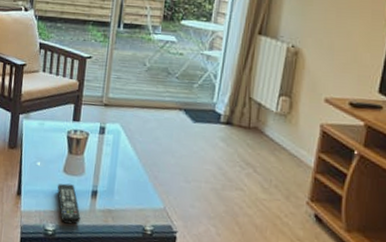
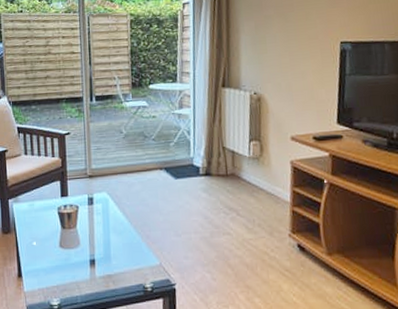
remote control: present [57,183,81,225] -> none [55,257,83,296]

